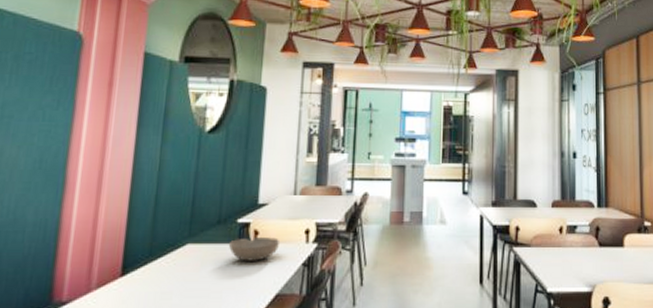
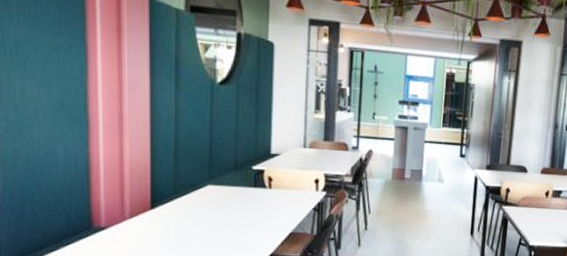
bowl: present [228,237,279,261] -> none [245,183,291,204]

